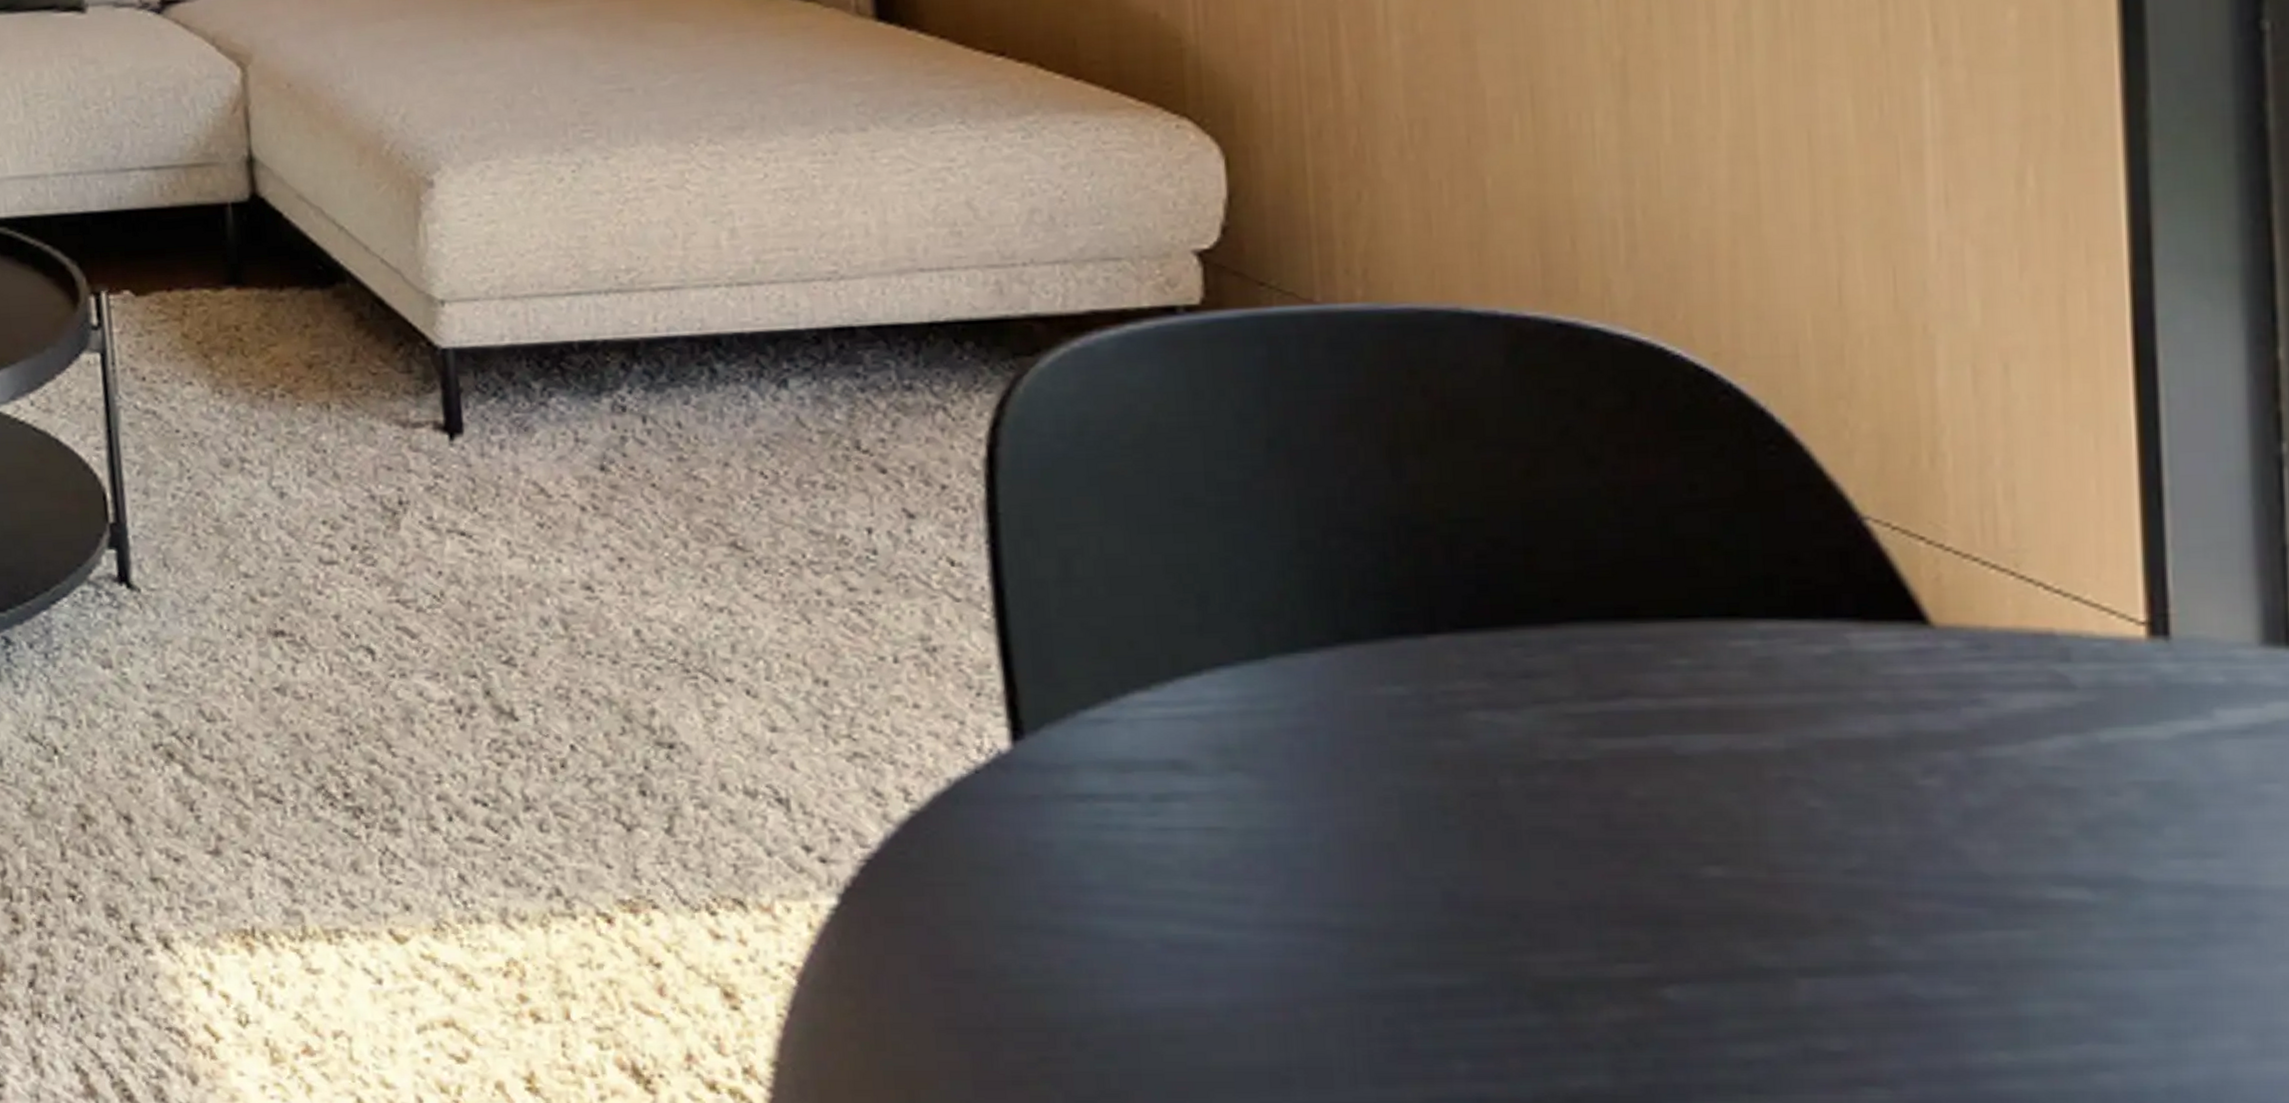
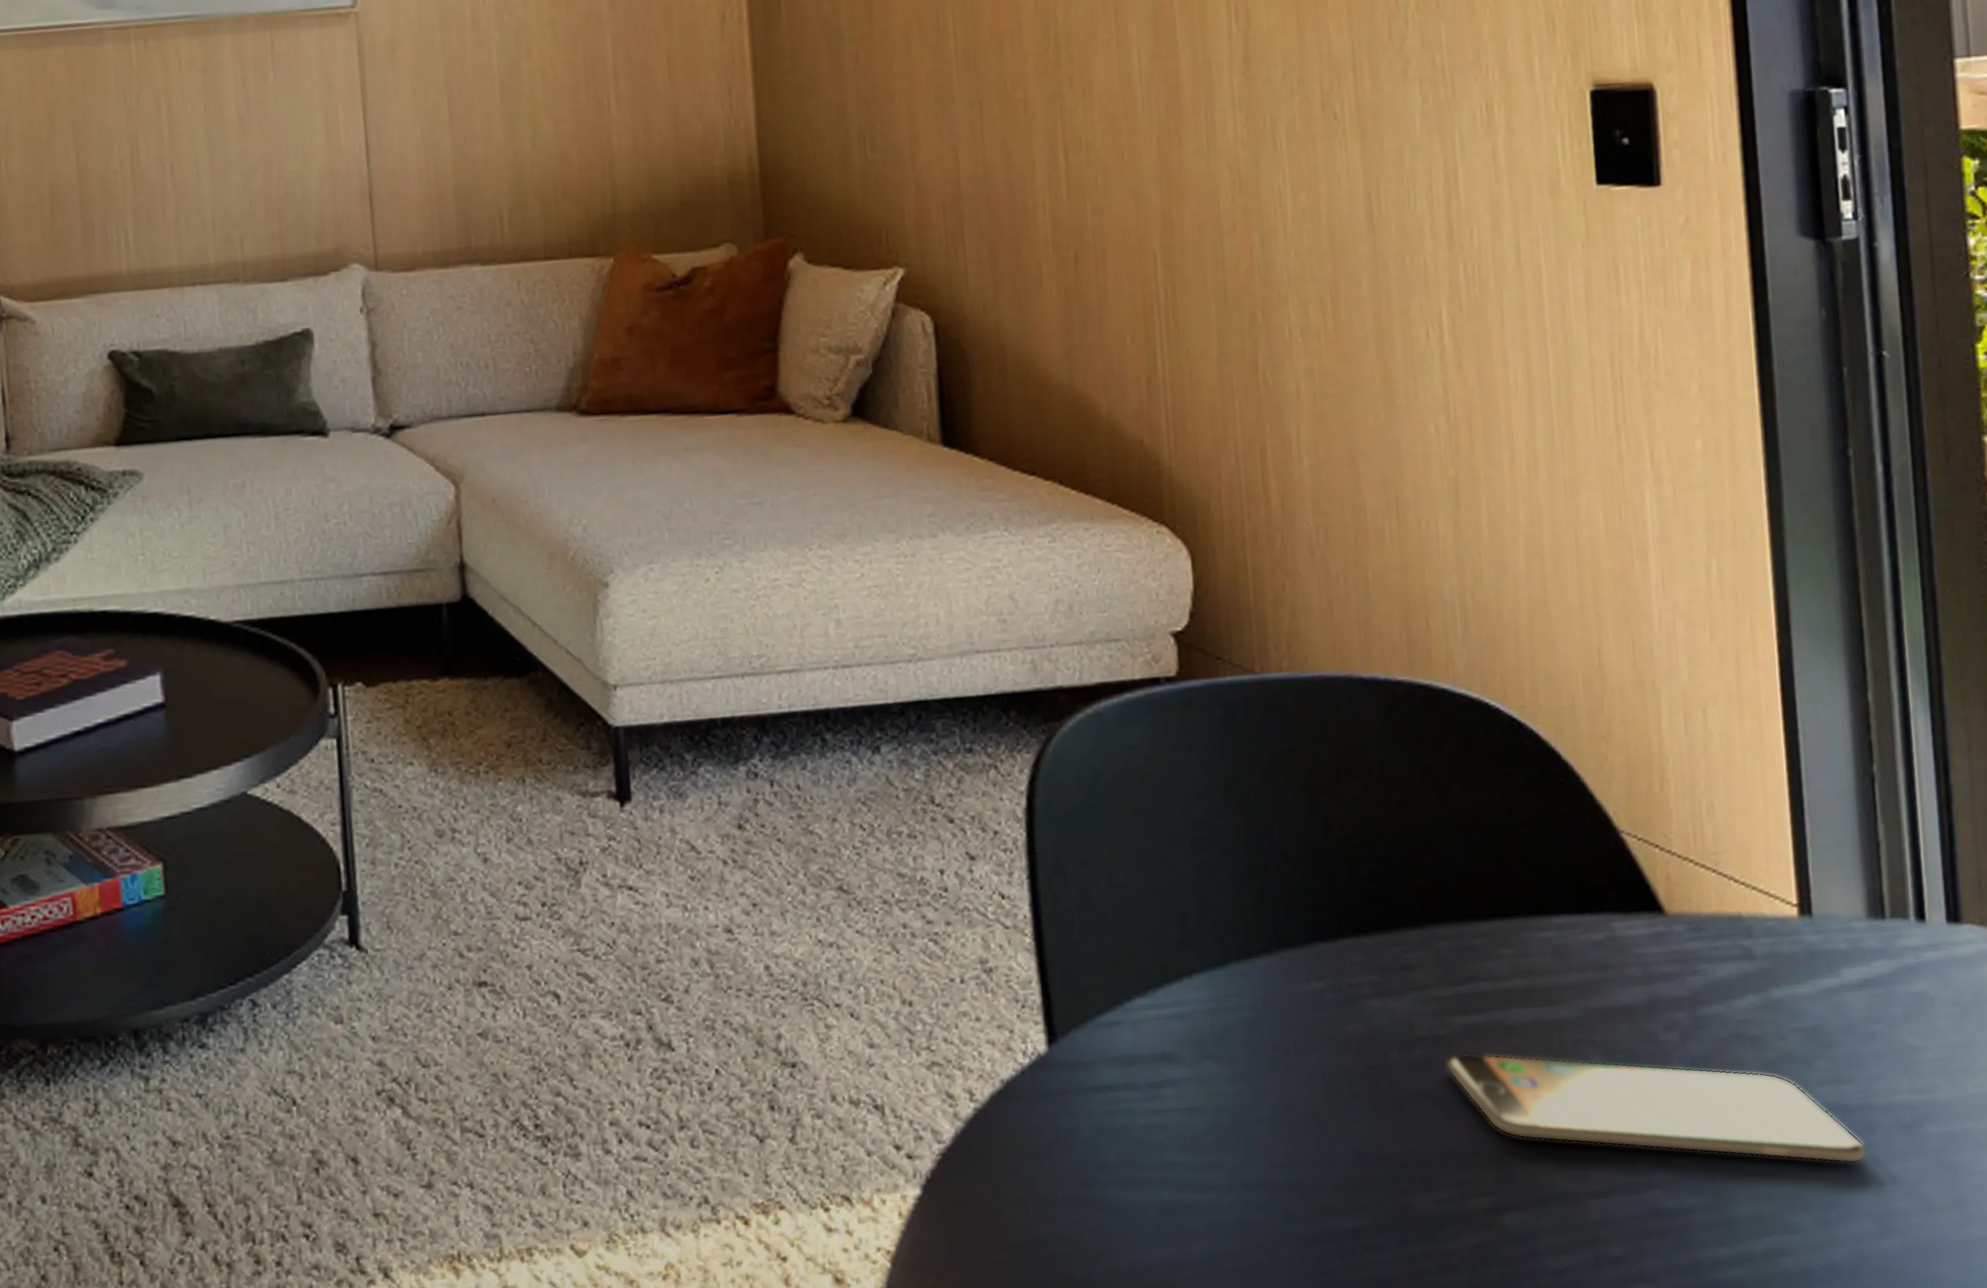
smartphone: none [1584,784,2244,961] -> present [1446,1053,1867,1164]

